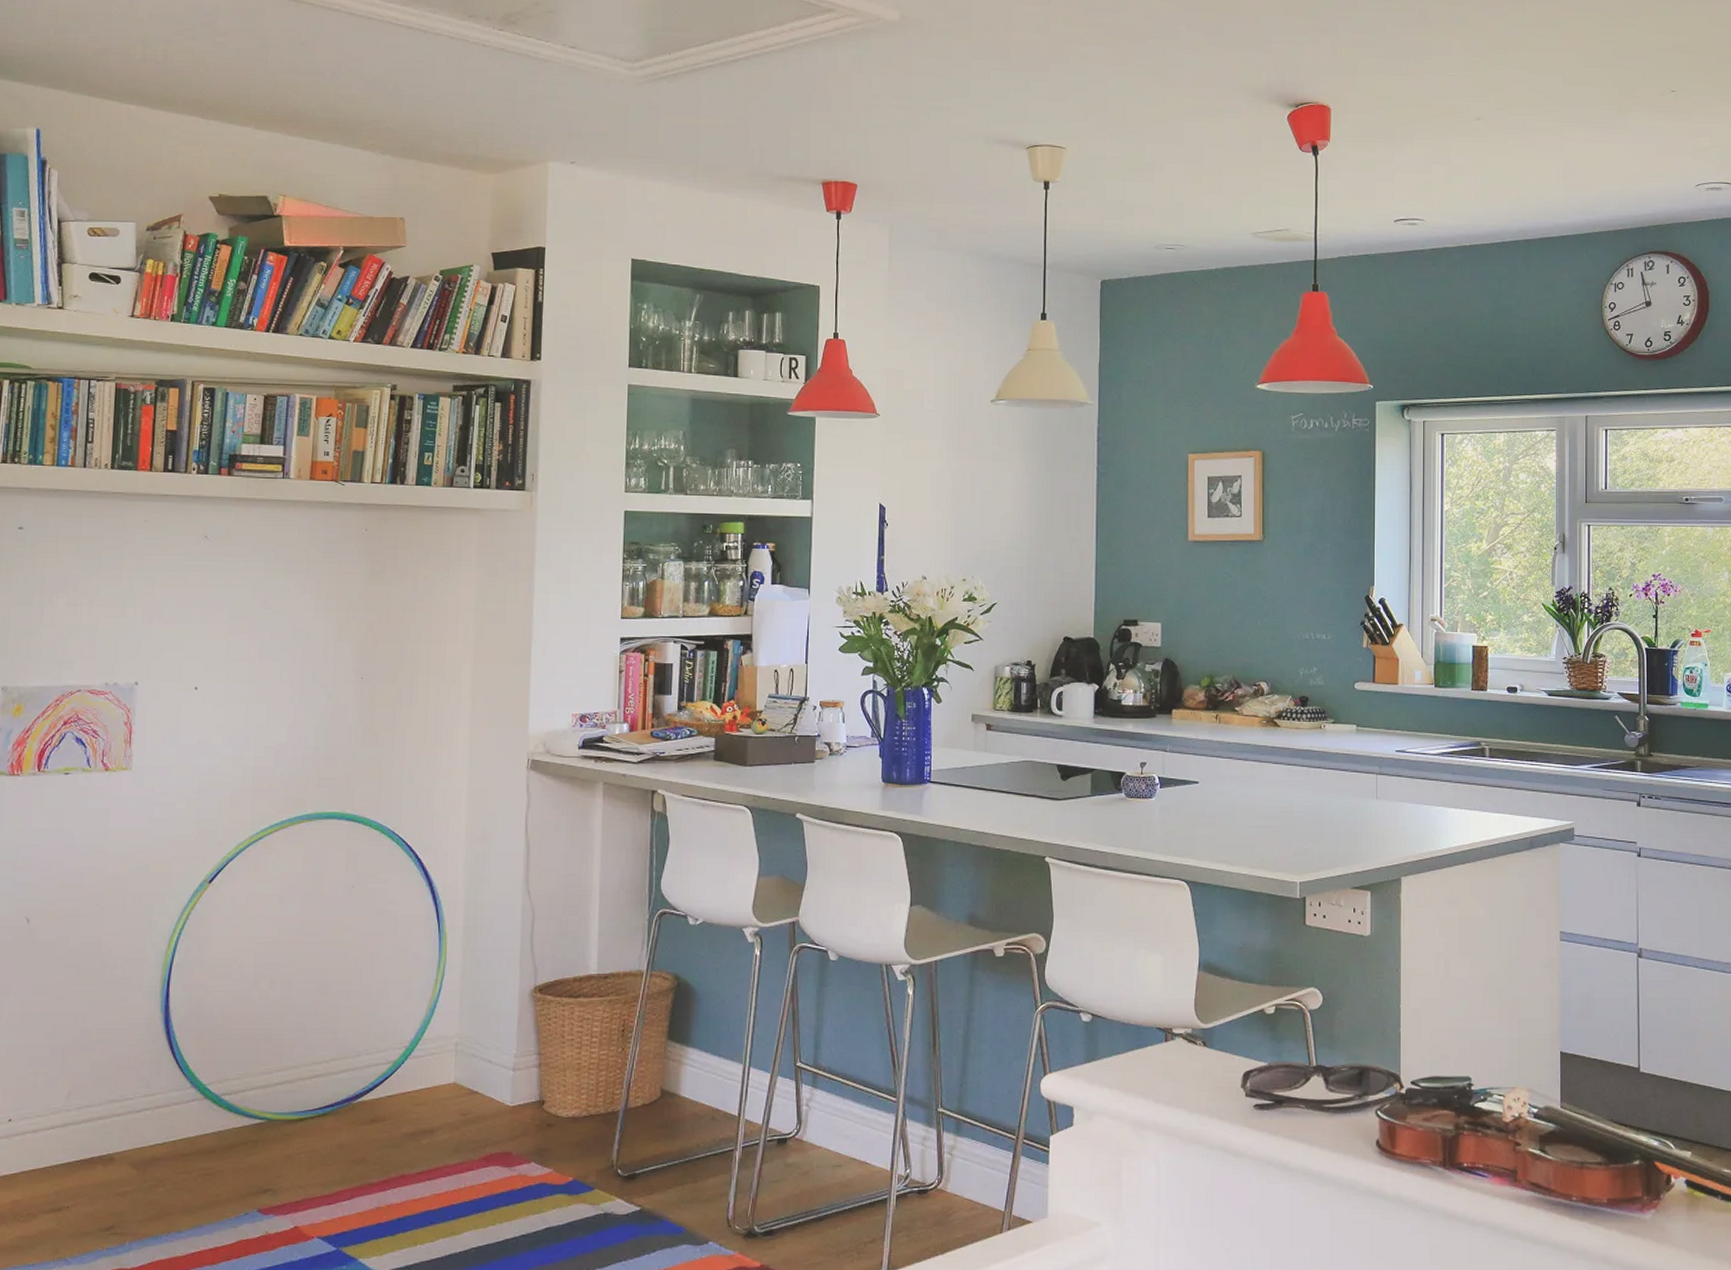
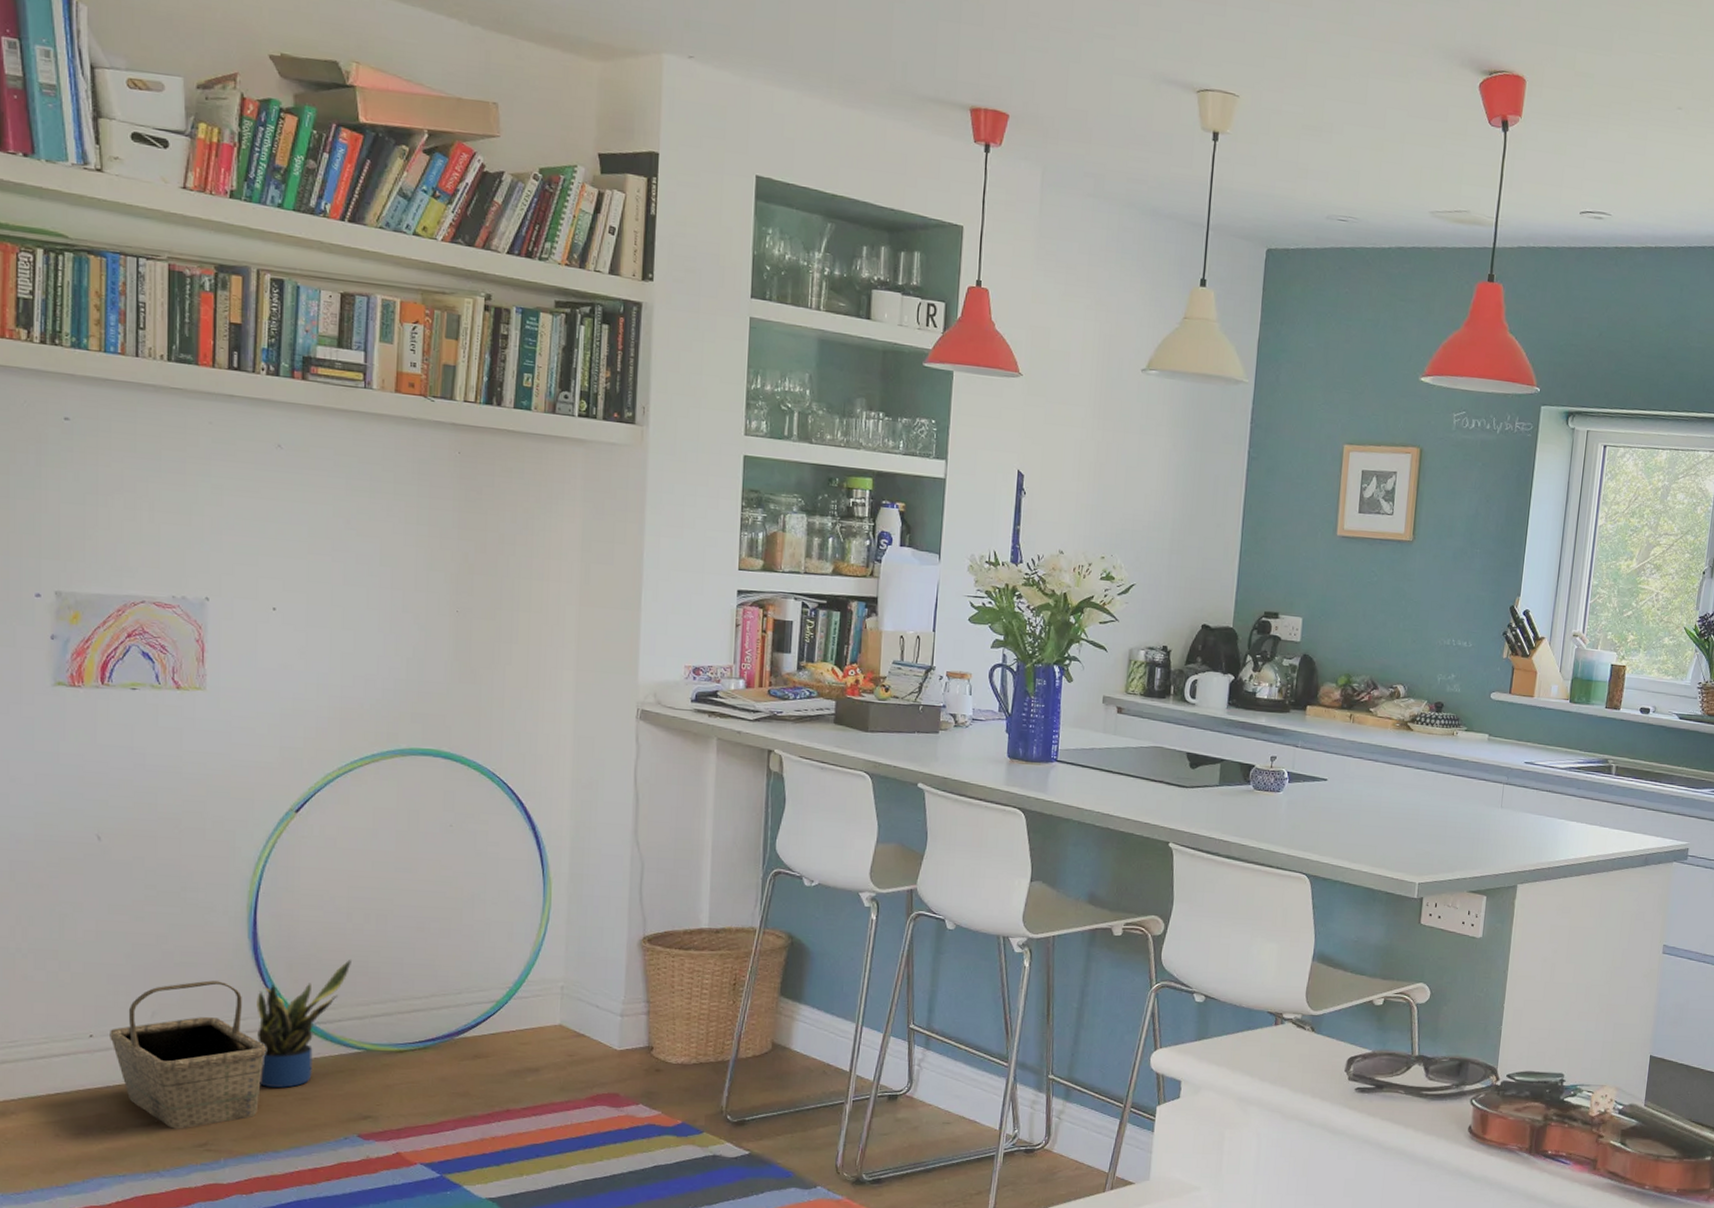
basket: none [27,1057,173,1213] -> present [110,980,266,1129]
potted plant: none [165,1028,256,1165] -> present [256,960,351,1088]

